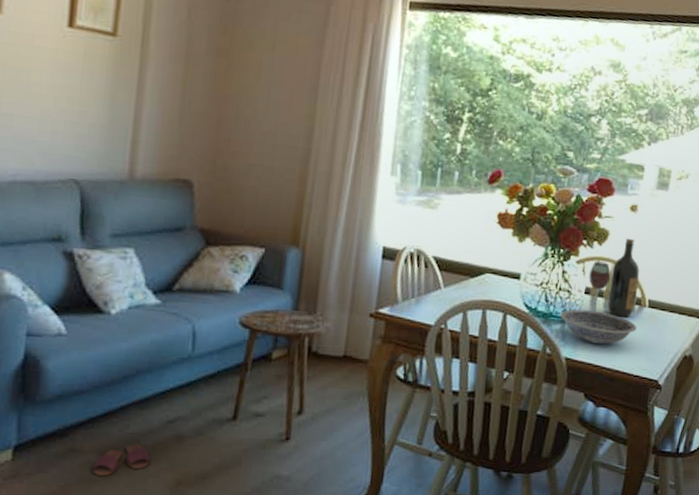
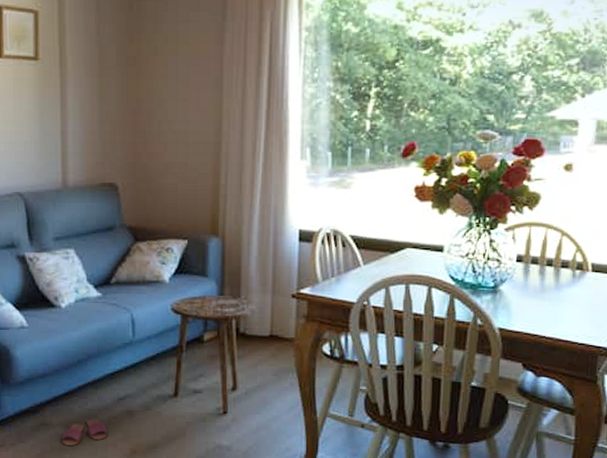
bowl: present [560,309,637,345] -> none [490,278,579,313]
wineglass: present [589,261,611,312] -> none [520,227,546,280]
wine bottle: present [607,238,640,318] -> none [543,200,579,284]

